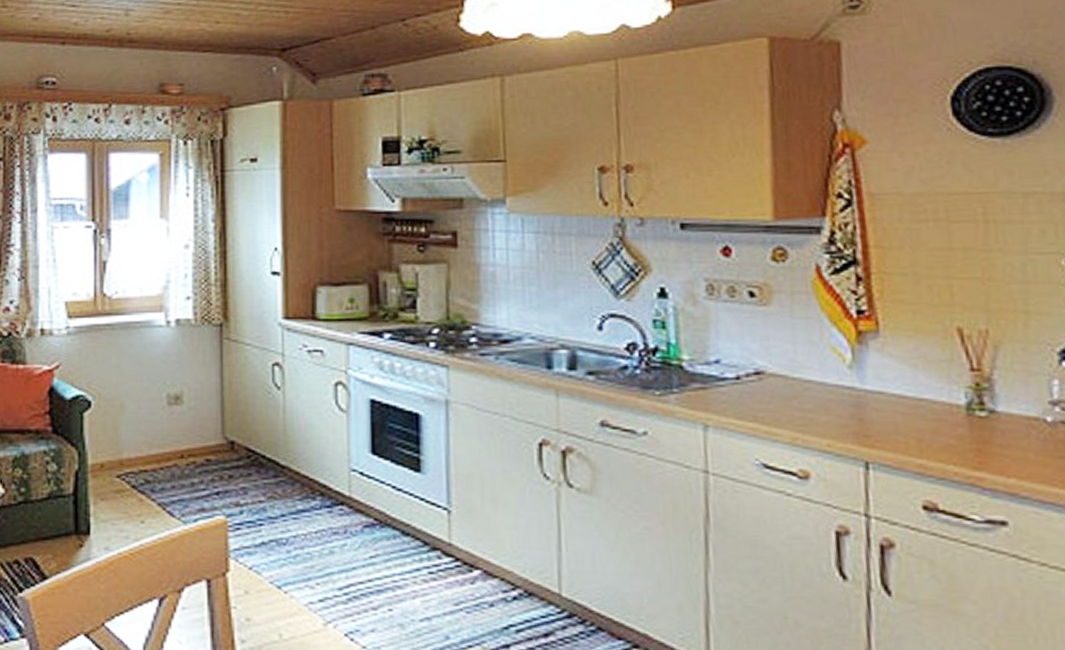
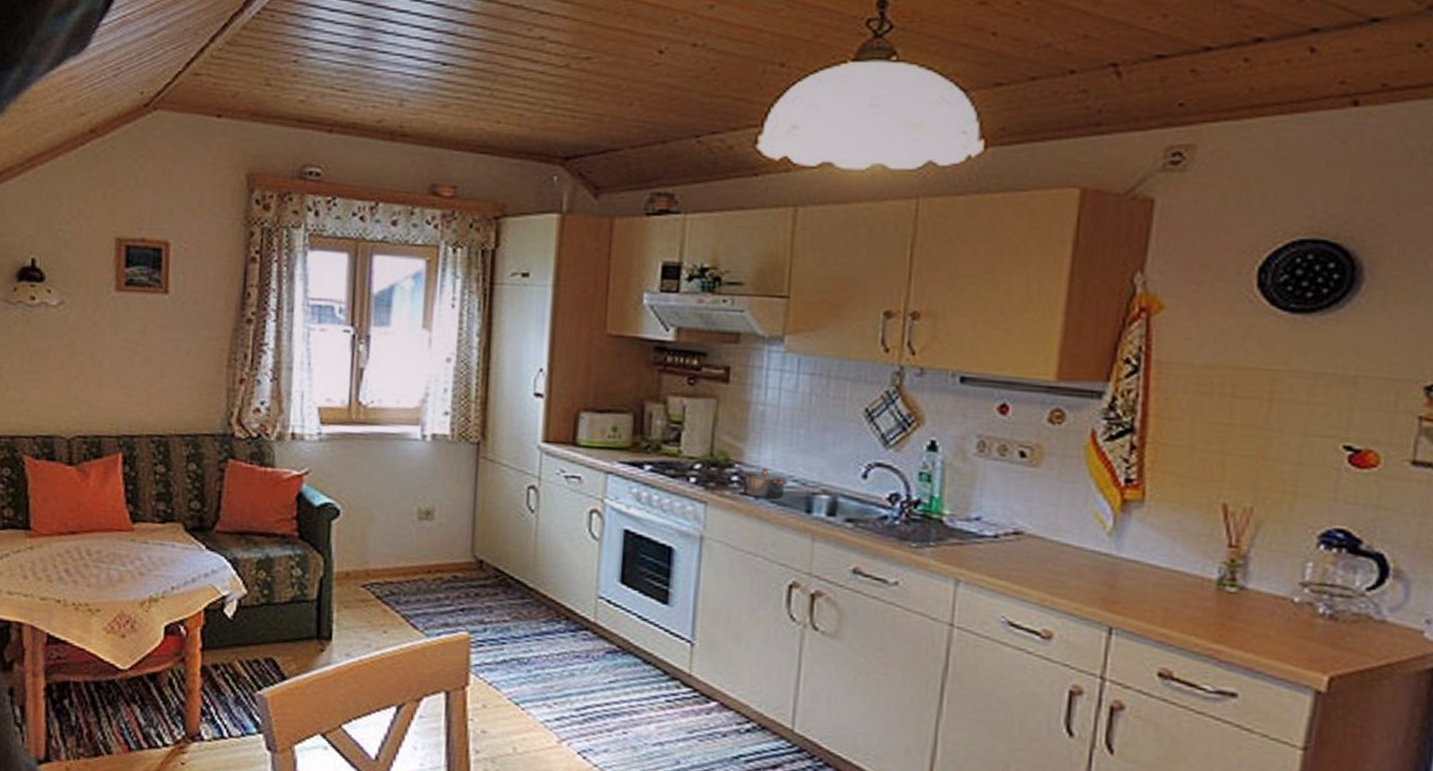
cooking pot: none [480,327,526,357] -> present [742,468,788,499]

